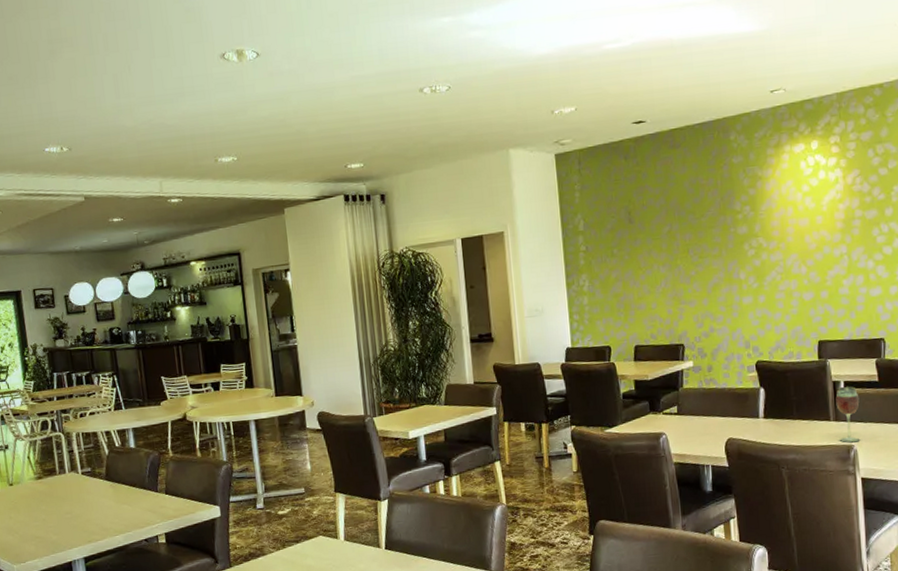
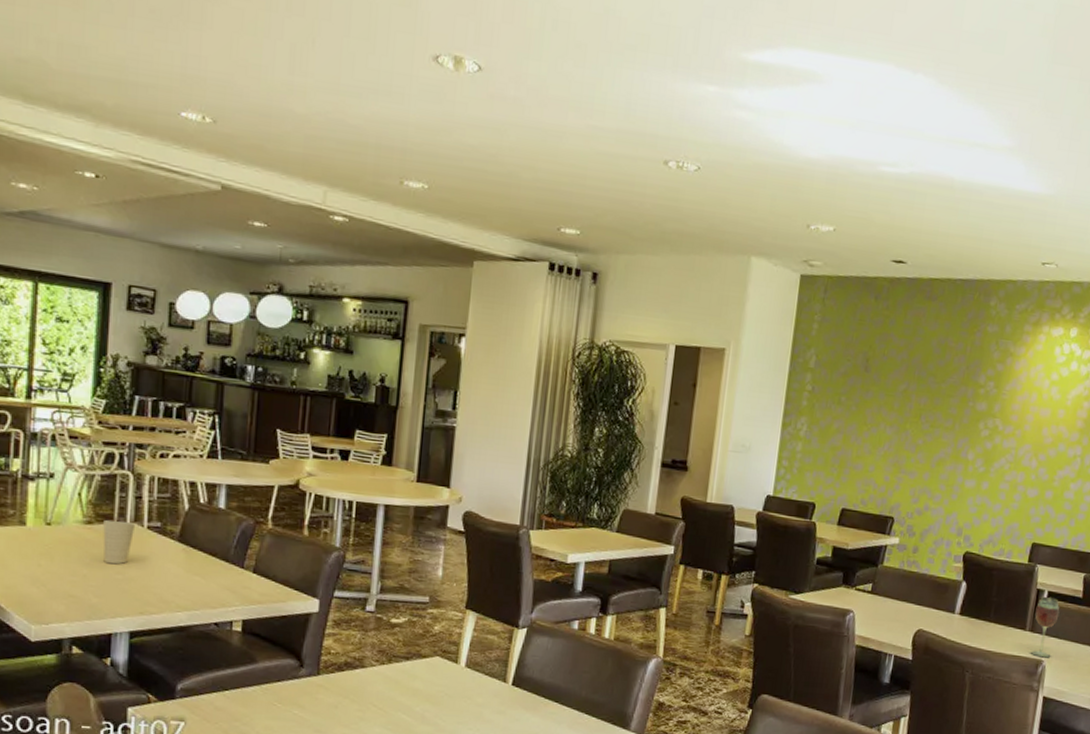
cup: none [49,472,73,507] -> present [103,520,136,565]

